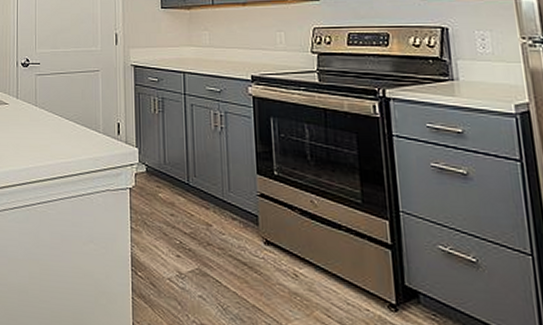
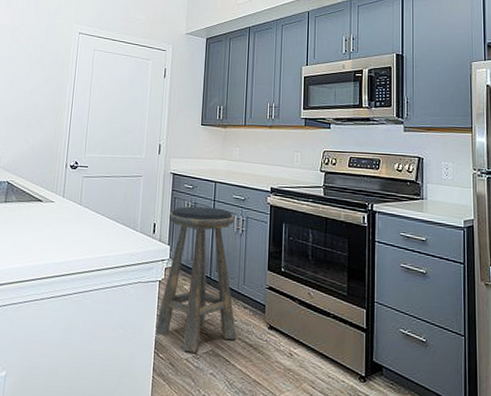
stool: none [130,102,225,272] -> present [155,206,236,353]

